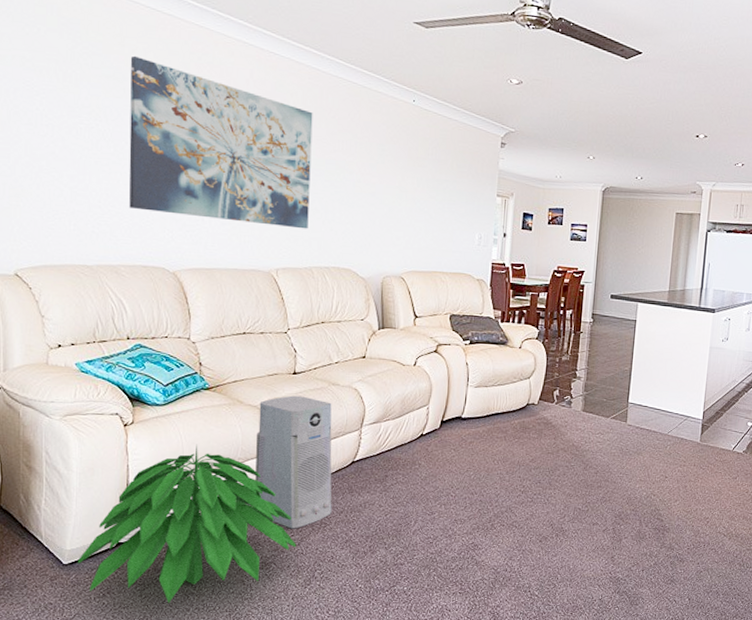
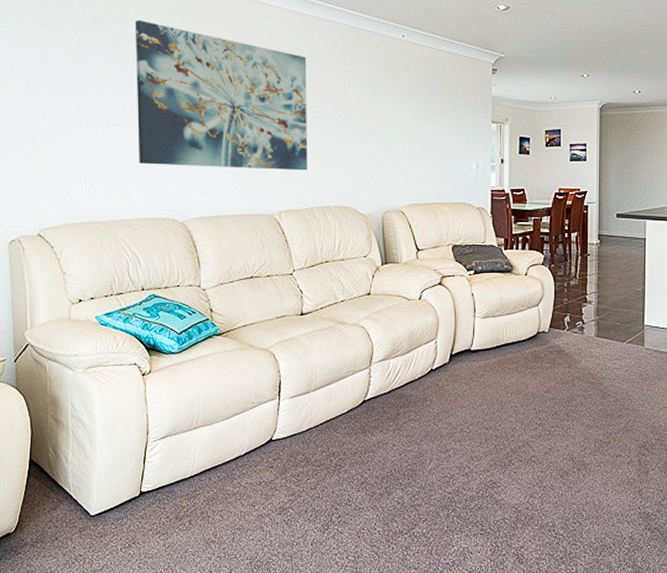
indoor plant: present [77,444,297,603] -> none [103,390,313,552]
air purifier: present [255,395,332,529] -> none [268,336,346,472]

